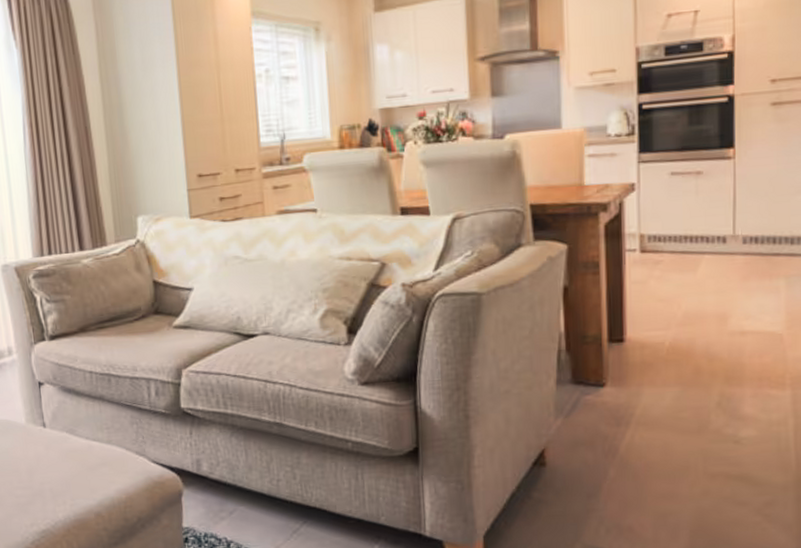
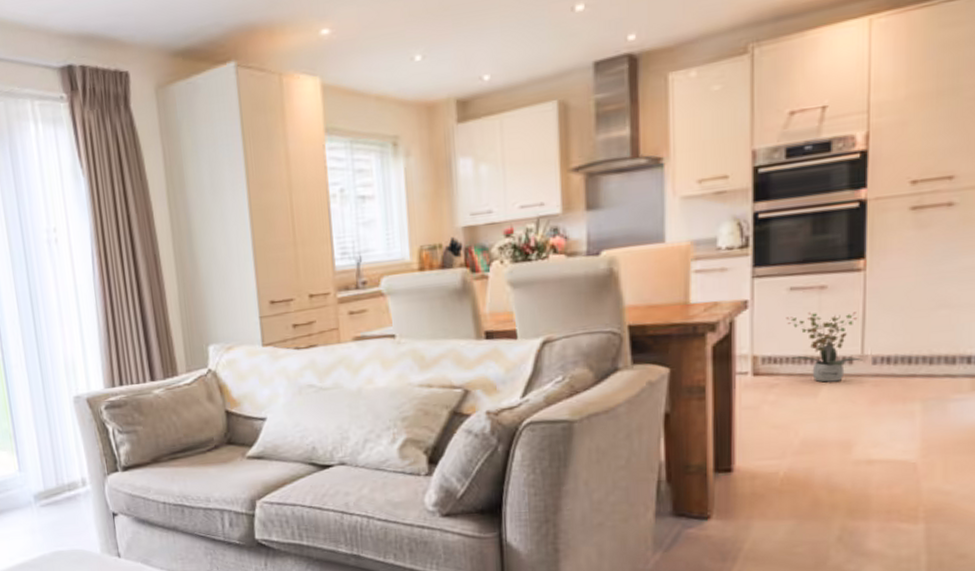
potted plant: none [668,195,735,260] -> present [785,312,864,383]

